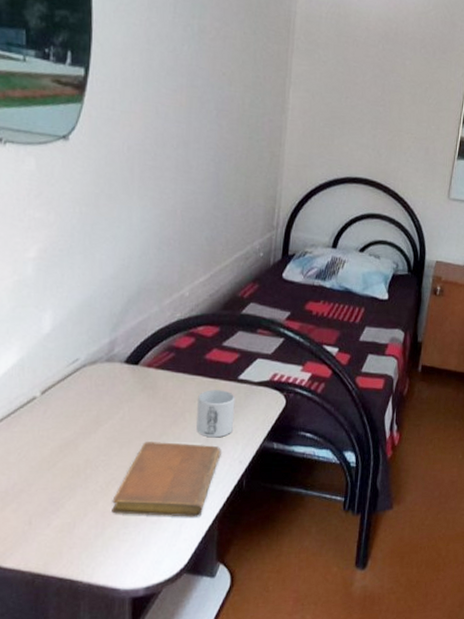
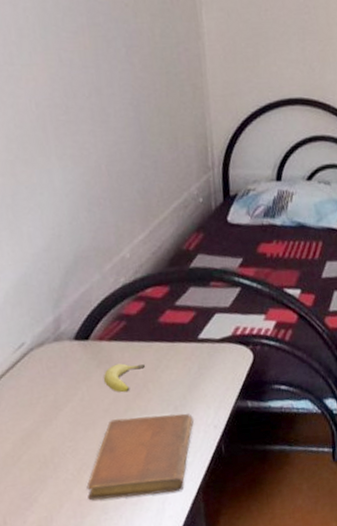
fruit: none [146,390,185,418] -> present [104,363,145,393]
mug: present [196,390,235,438] -> none [158,353,202,406]

